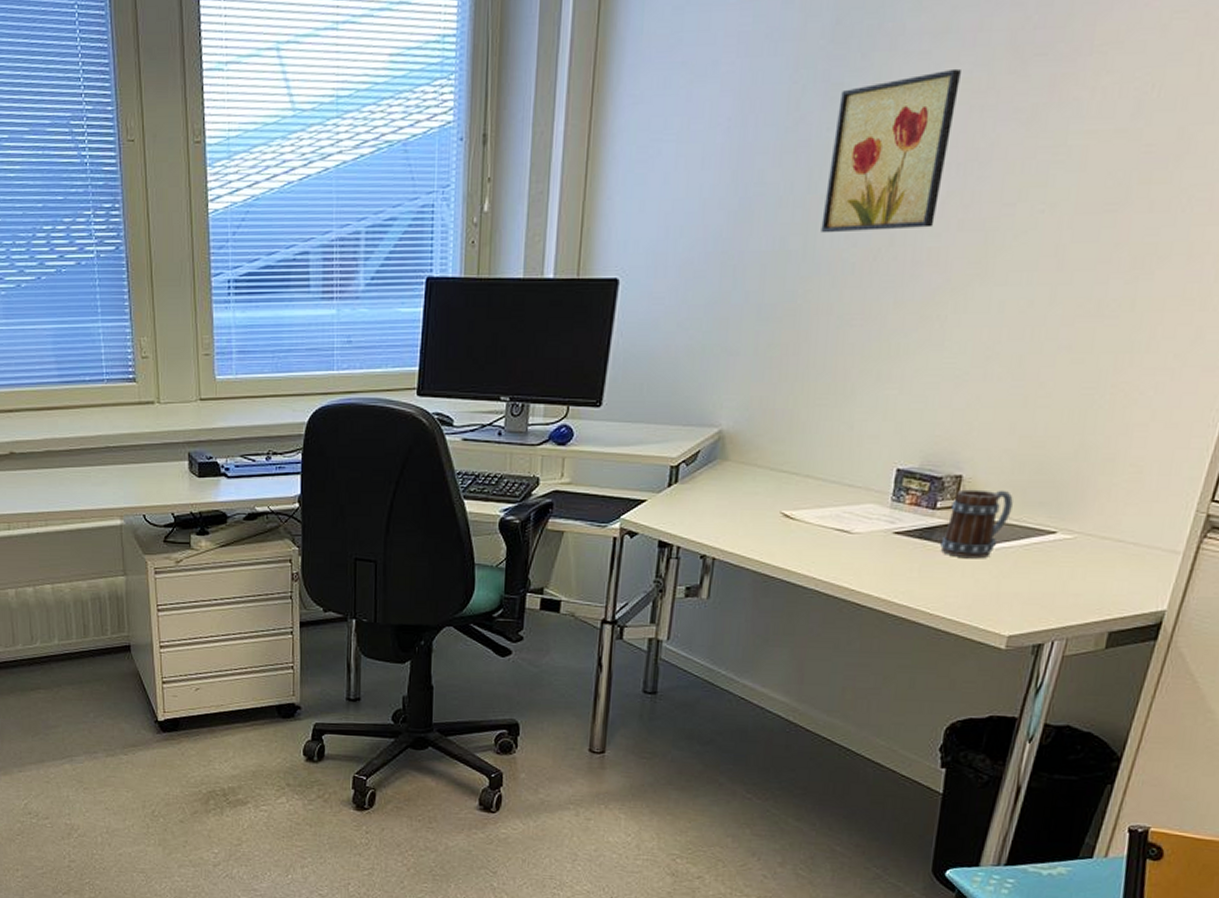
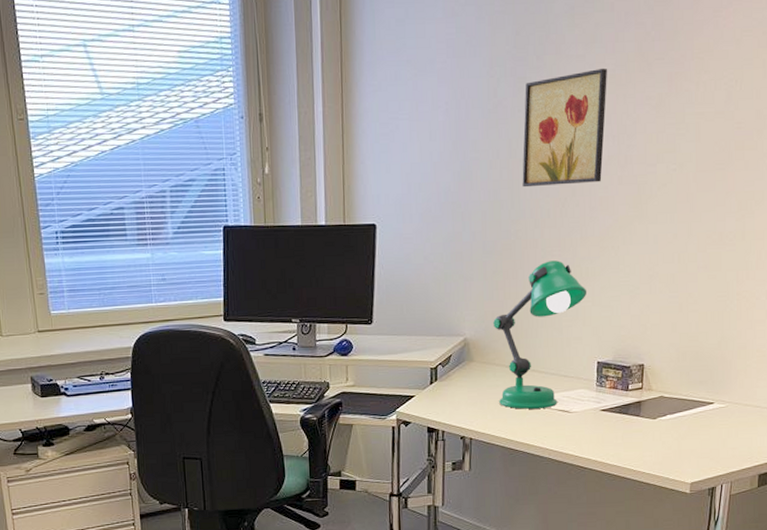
desk lamp: none [756,332,895,526] -> present [493,260,587,409]
mug: present [940,489,1013,559] -> none [635,373,681,427]

